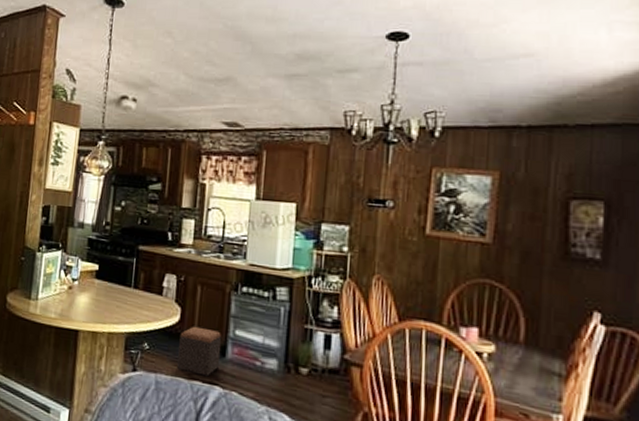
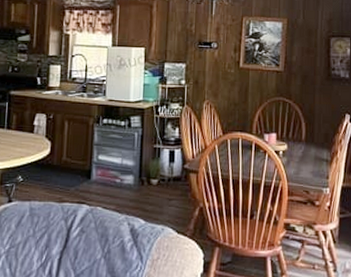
footstool: present [177,326,222,377] -> none [49,156,88,197]

